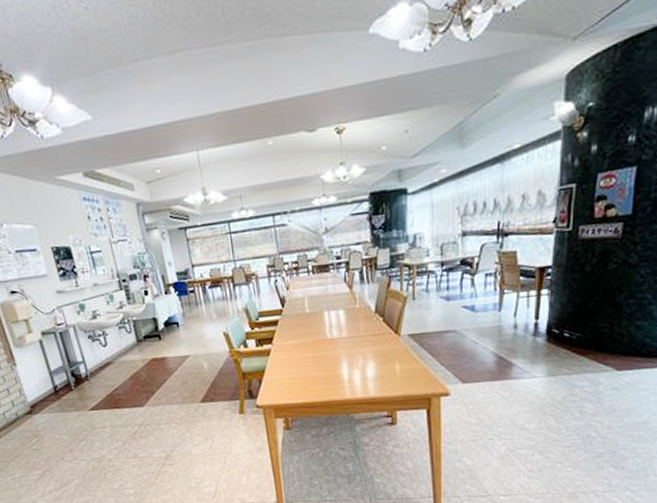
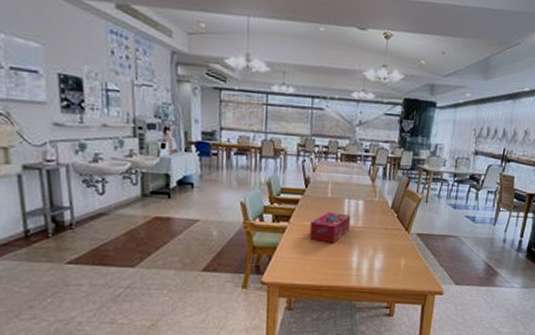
tissue box: none [293,326,335,359] -> present [309,212,351,243]

